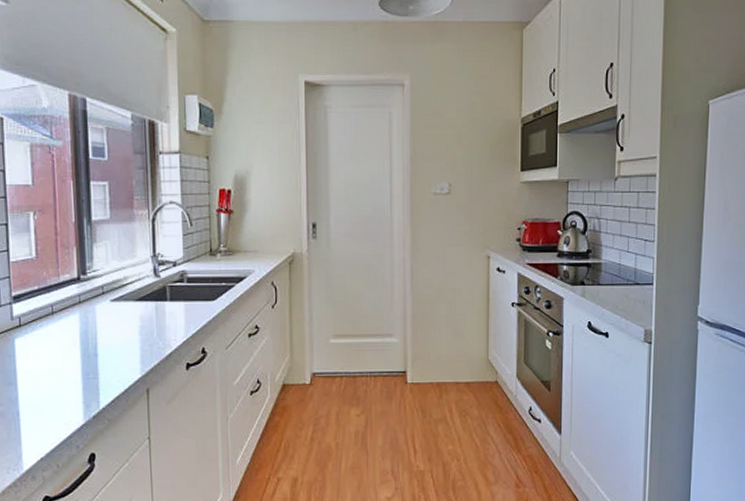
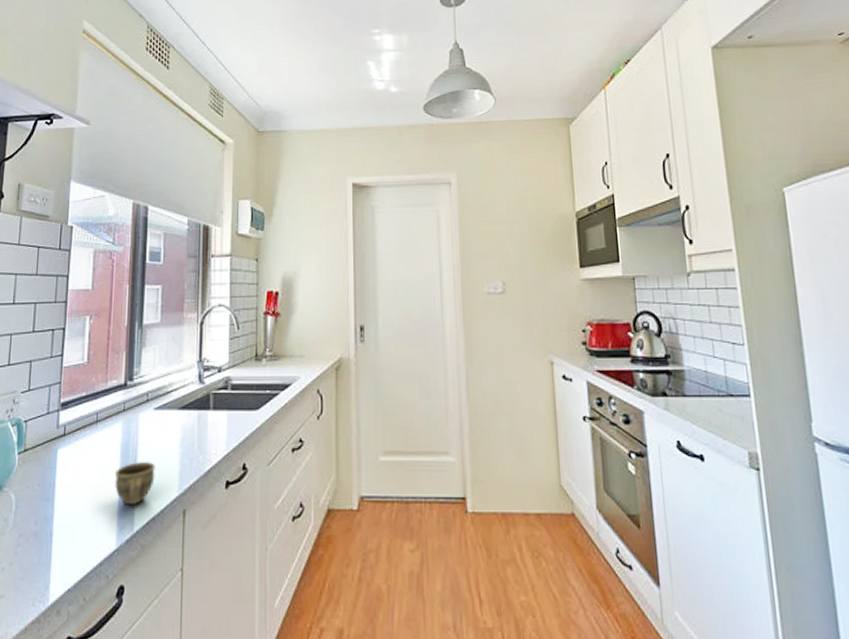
cup: none [75,349,117,387] -> present [114,462,155,506]

